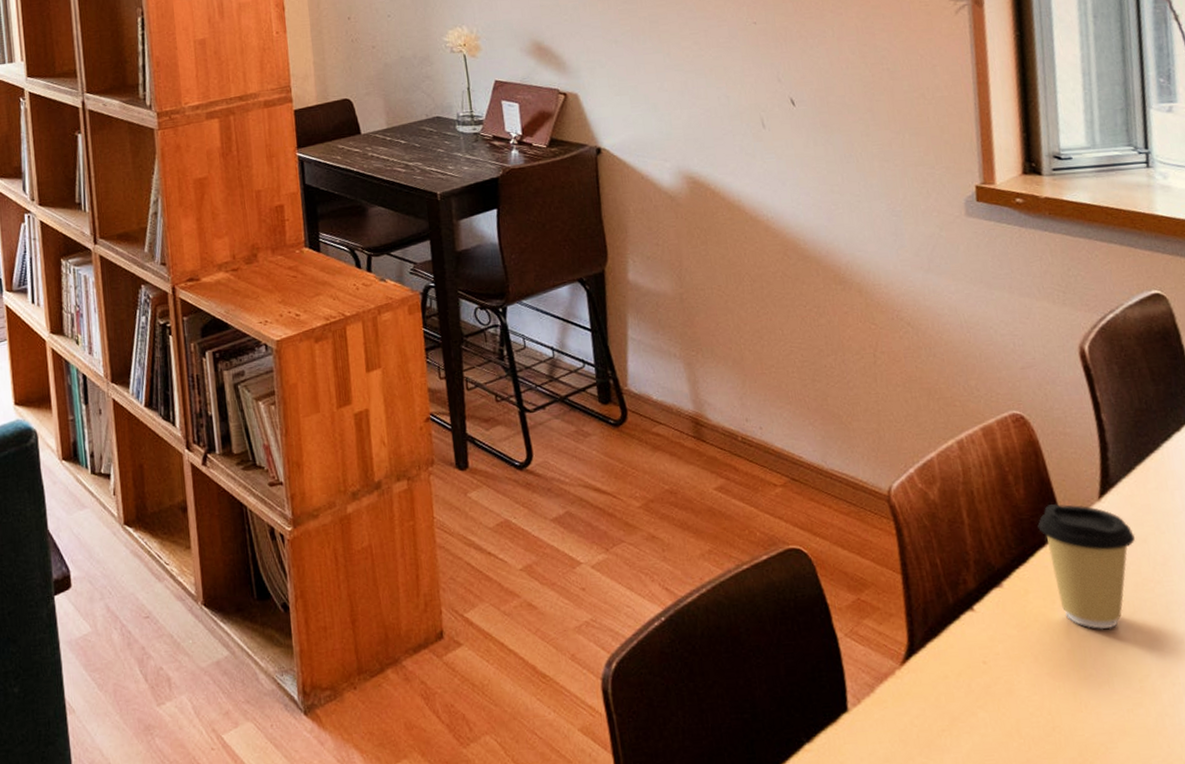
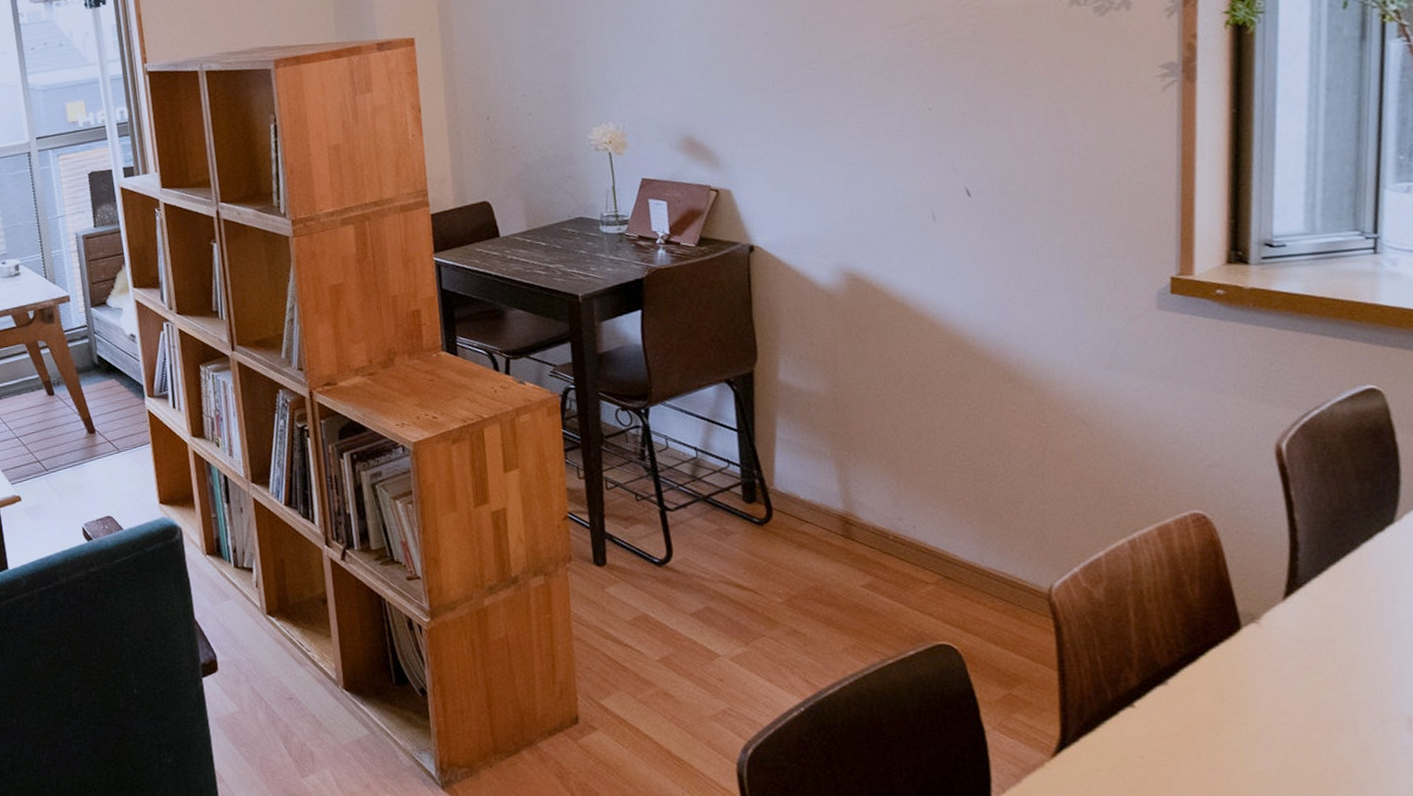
coffee cup: present [1037,504,1136,630] -> none [1212,604,1322,728]

